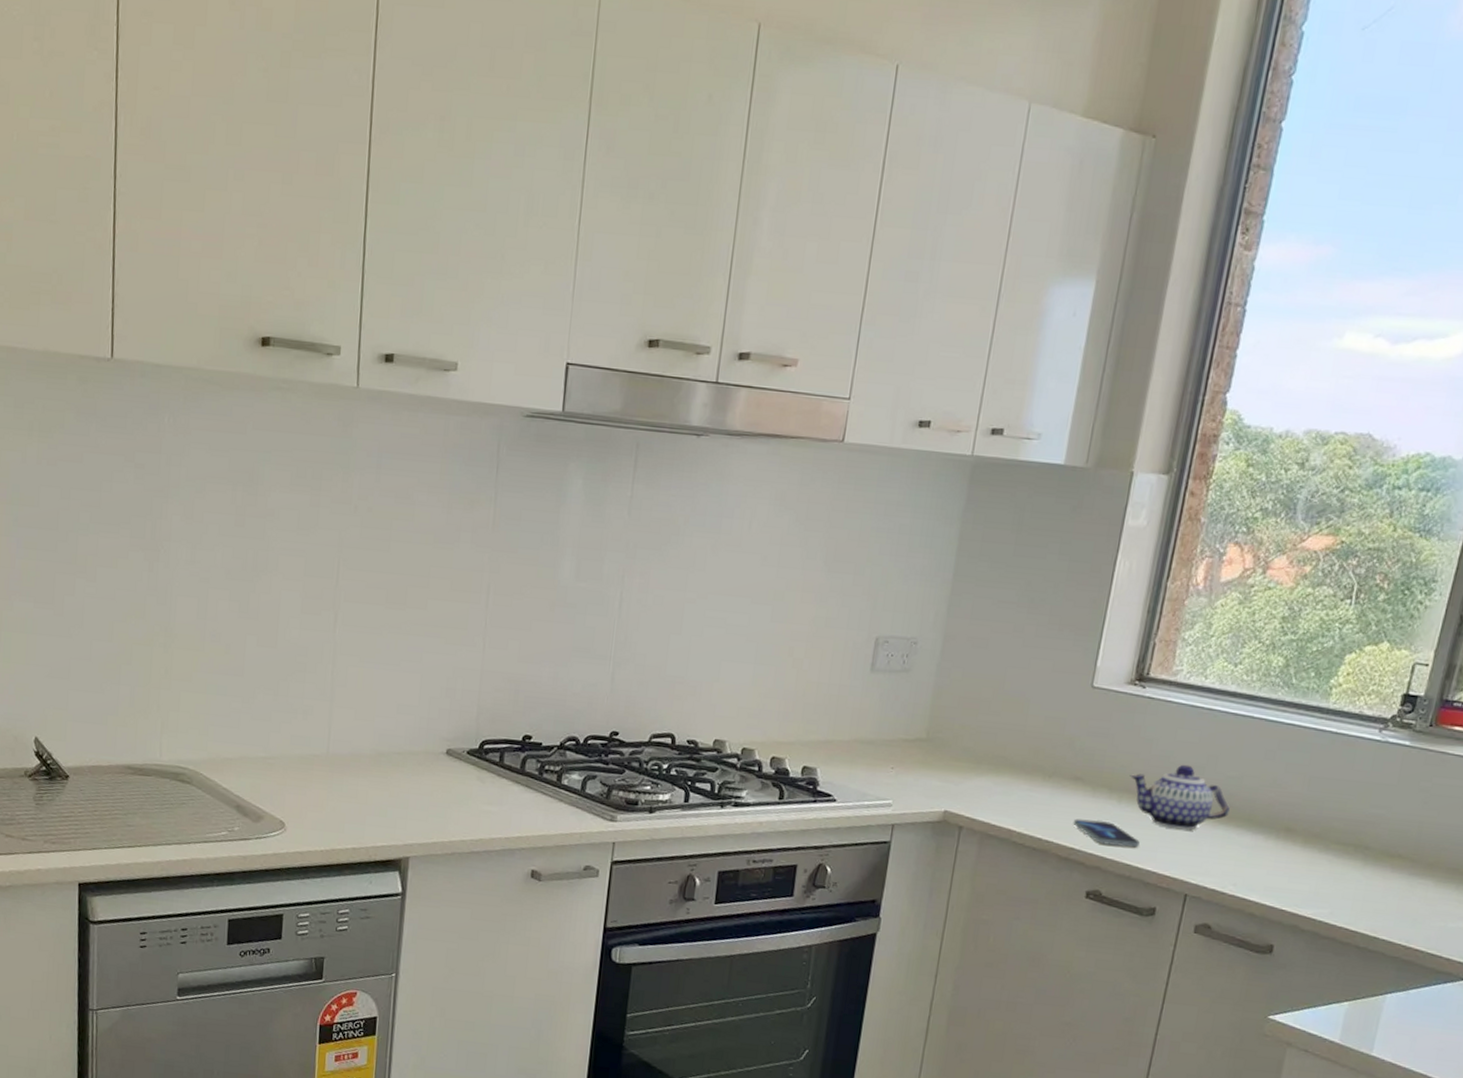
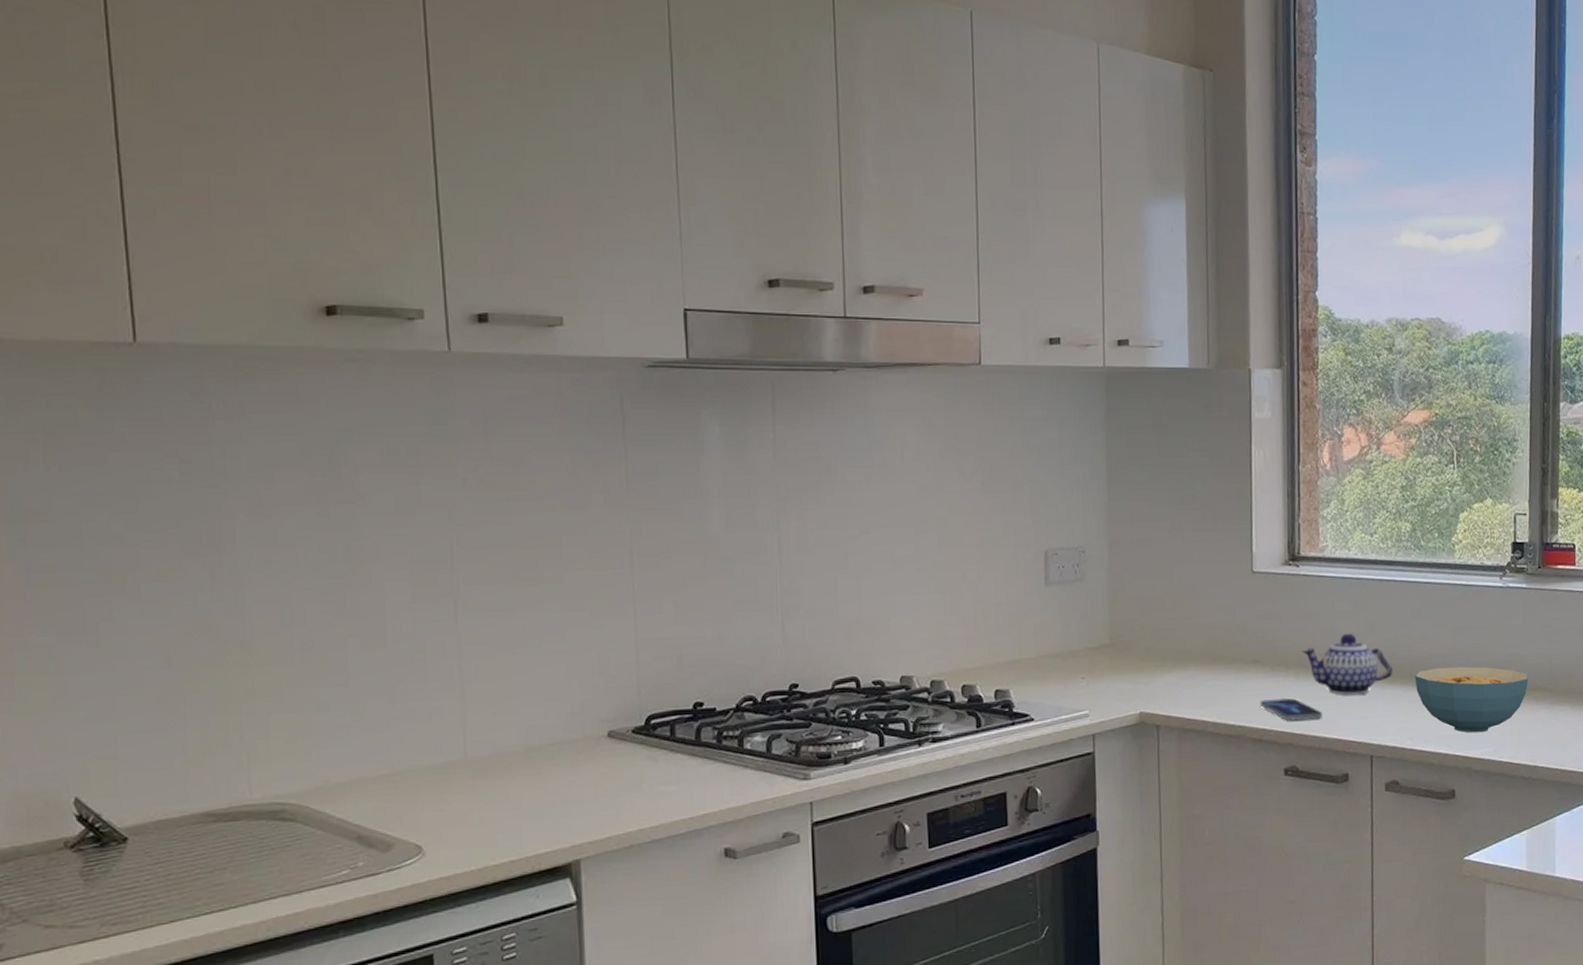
cereal bowl: none [1252,815,1391,892] -> present [1414,666,1529,733]

